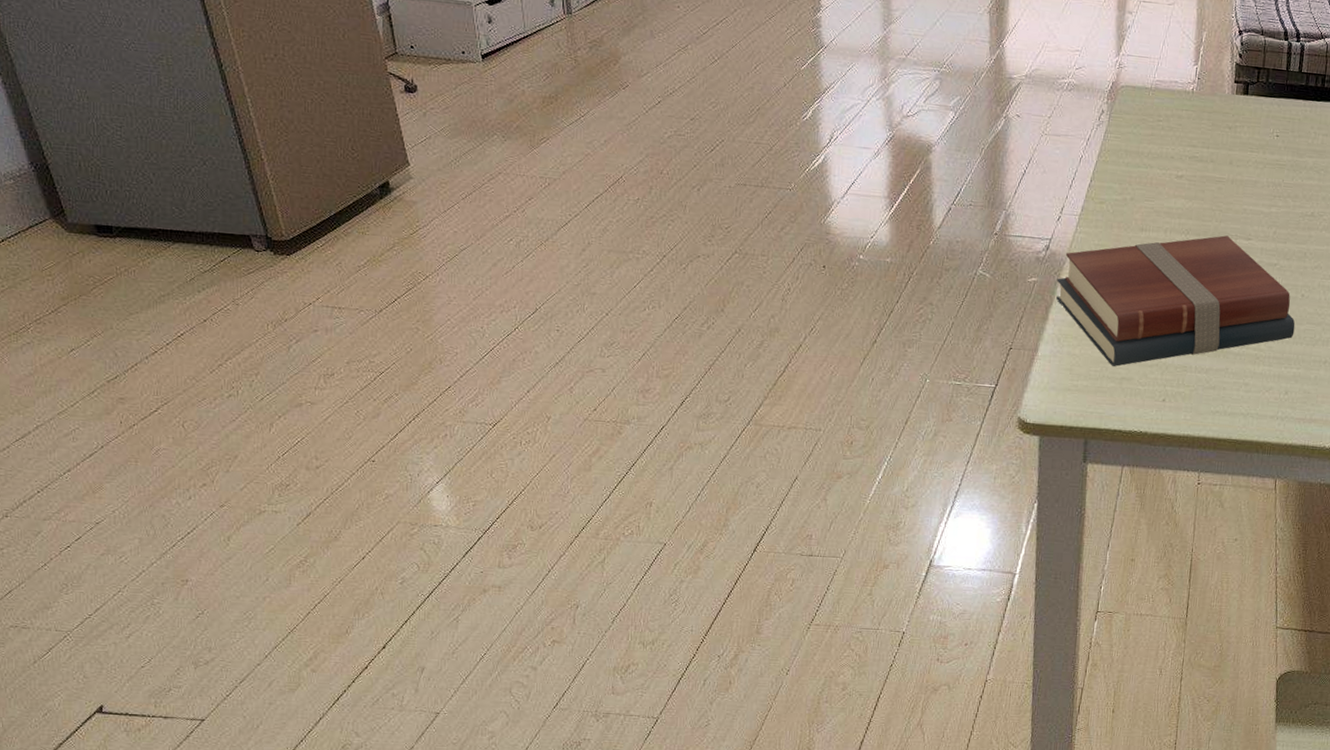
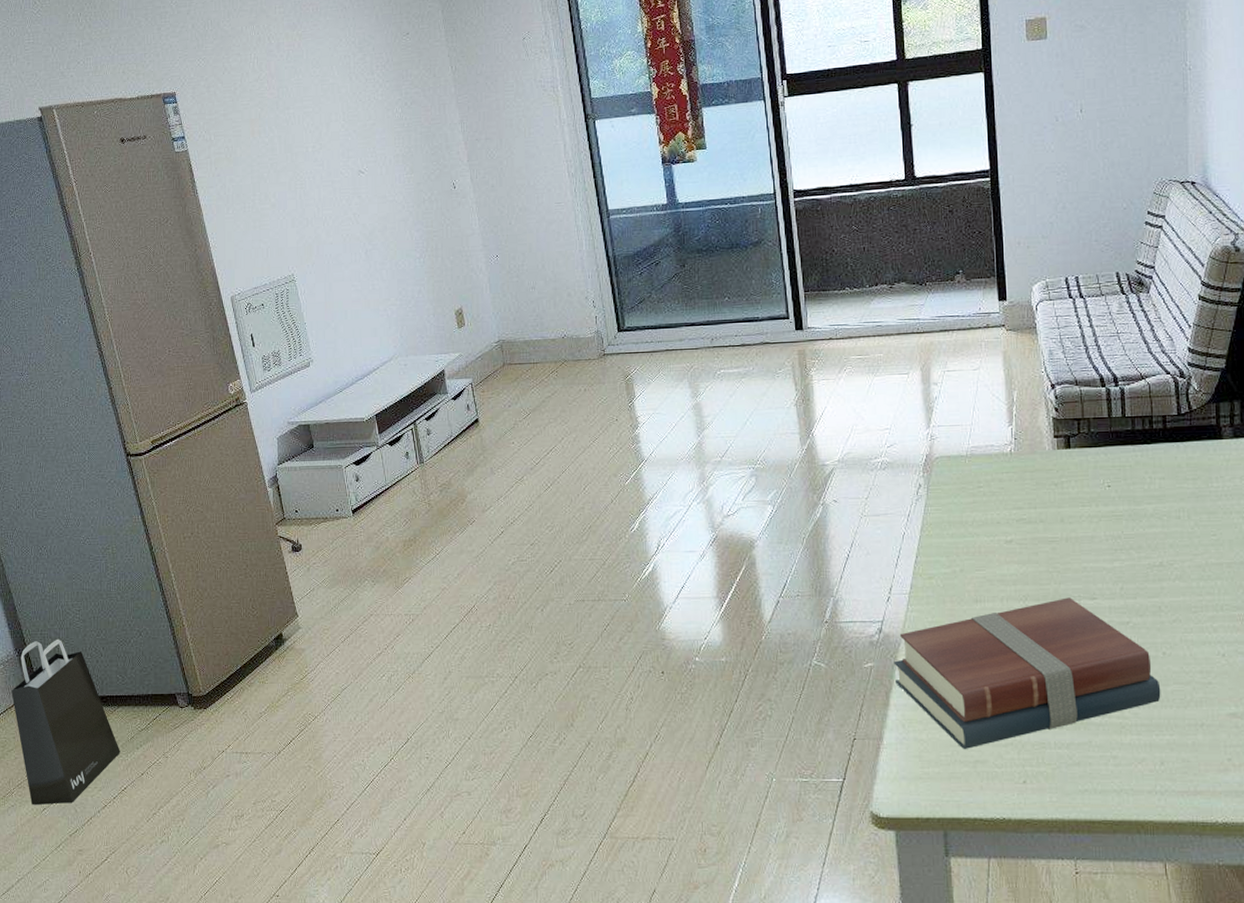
shopping bag: none [25,156,176,346] -> present [11,639,120,805]

